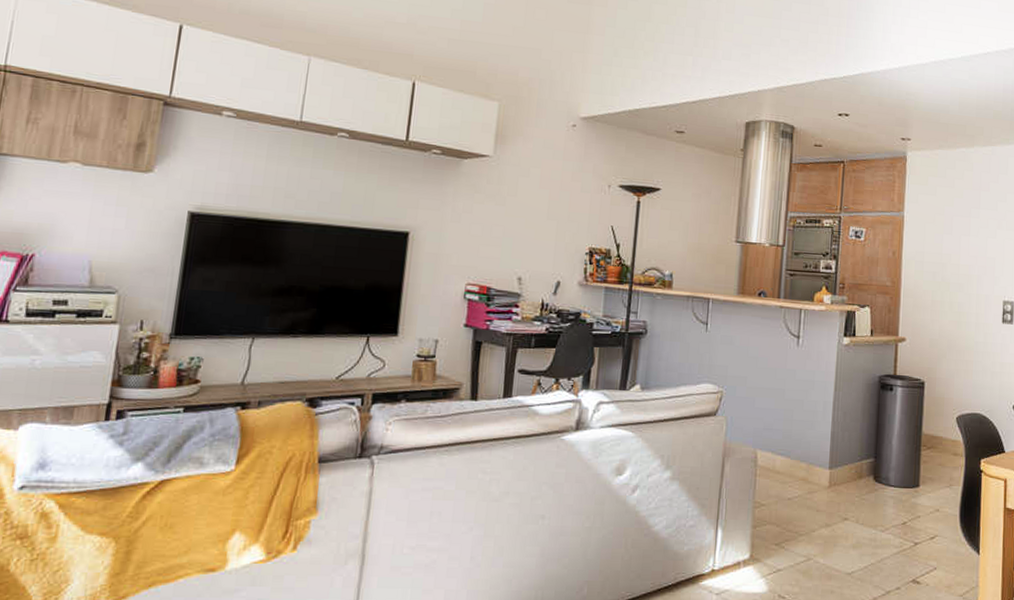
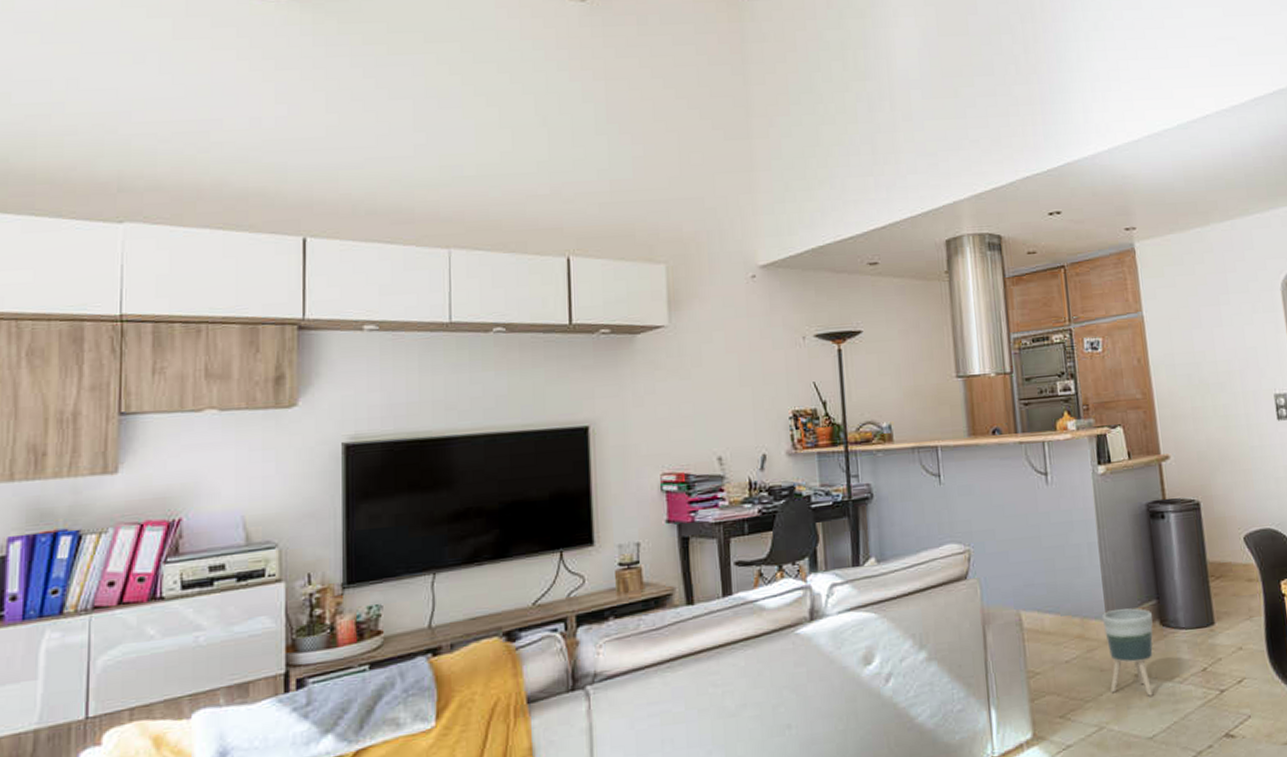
planter: none [822,461,868,539] -> present [1101,608,1154,696]

